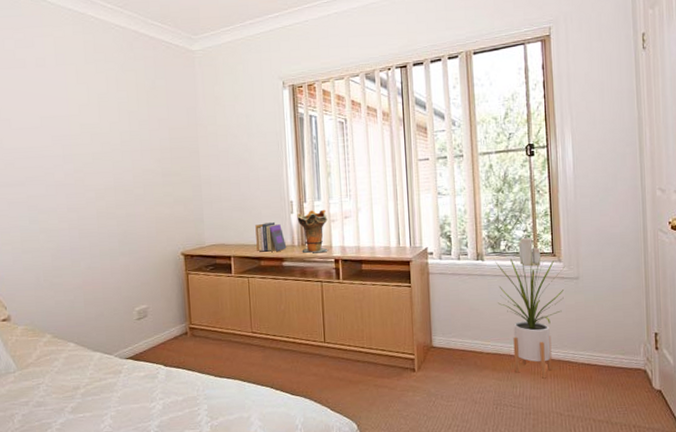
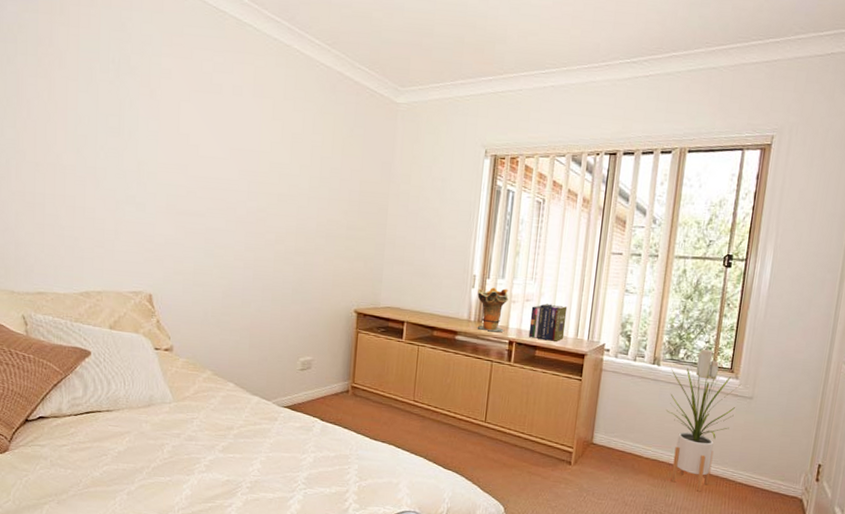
books: present [255,222,287,252] -> none [431,292,463,325]
books: none [351,217,387,253] -> present [528,303,568,342]

